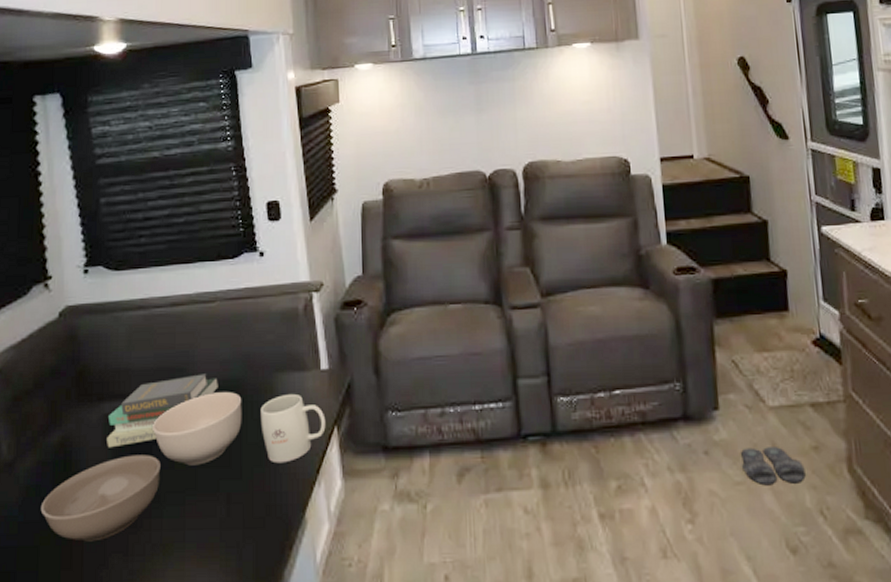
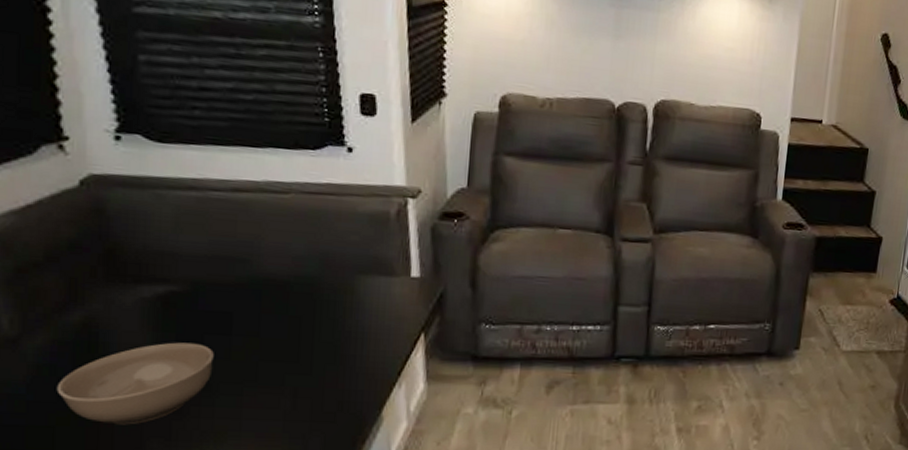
books: present [107,373,218,448] -> none [145,267,289,333]
bowl: present [151,392,242,466] -> none [203,287,317,359]
mug: present [260,393,326,464] -> none [337,297,412,364]
slippers: present [741,447,806,486] -> none [808,382,861,414]

